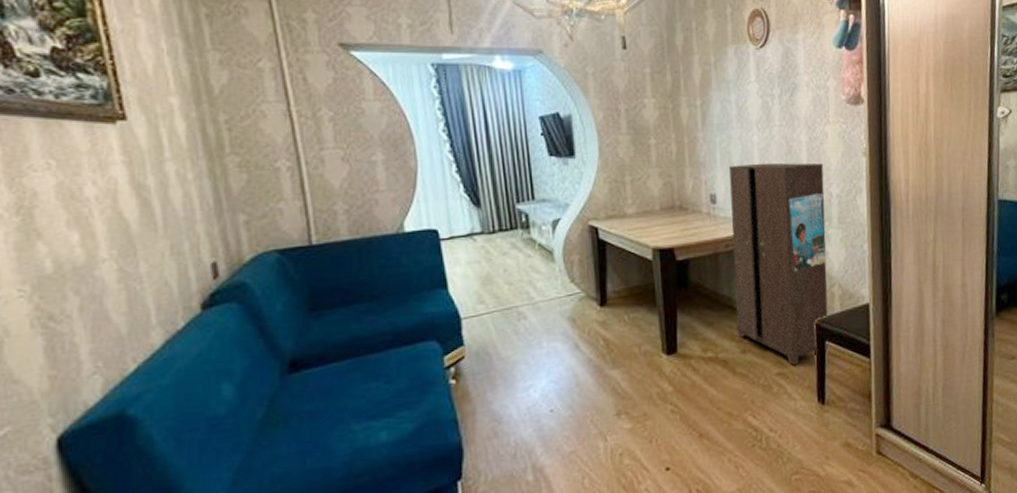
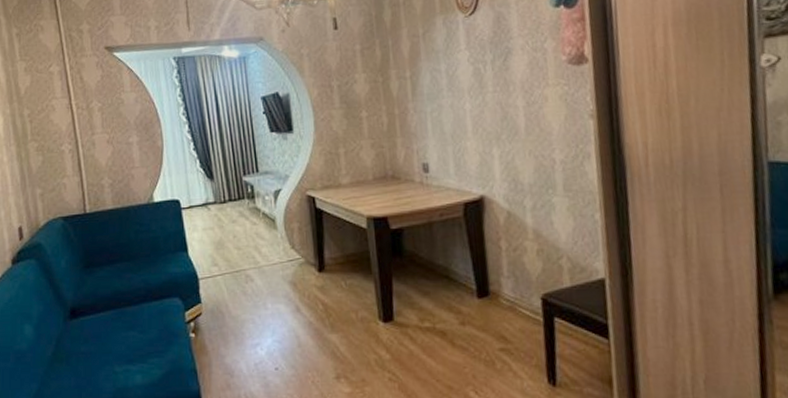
cabinet: present [729,162,829,365] -> none [441,128,558,341]

